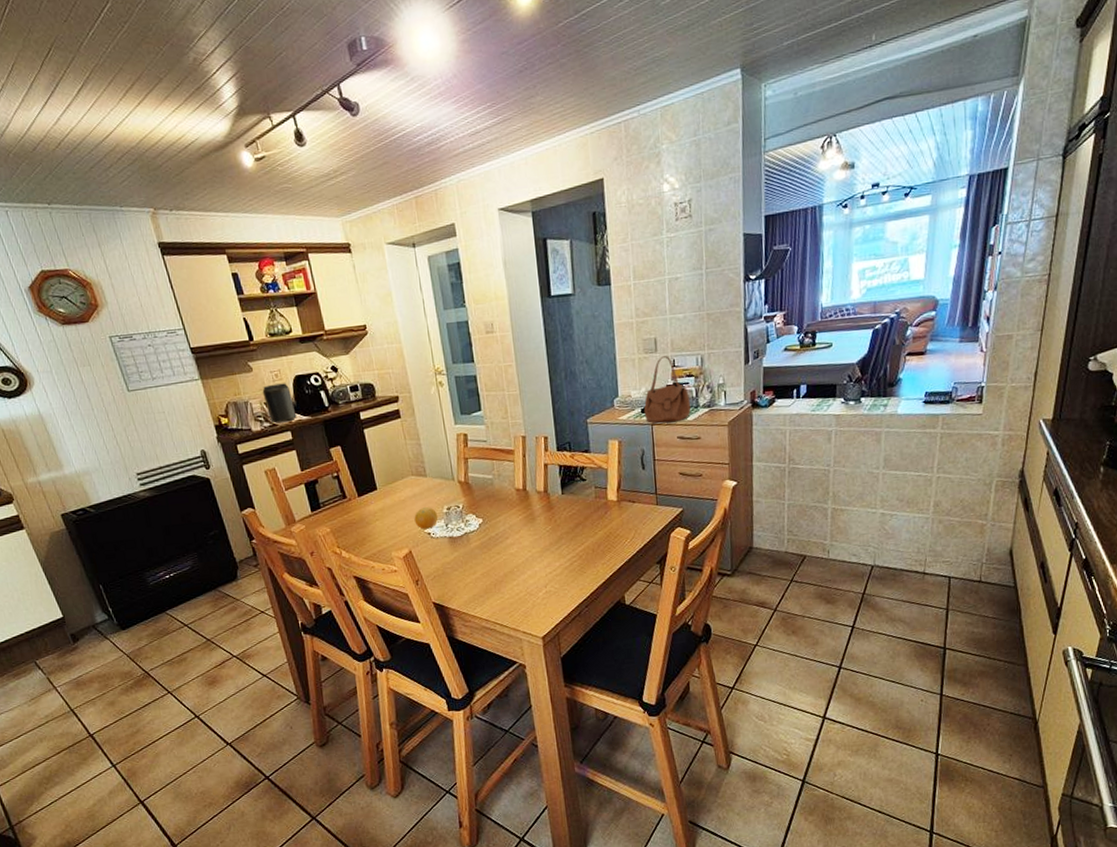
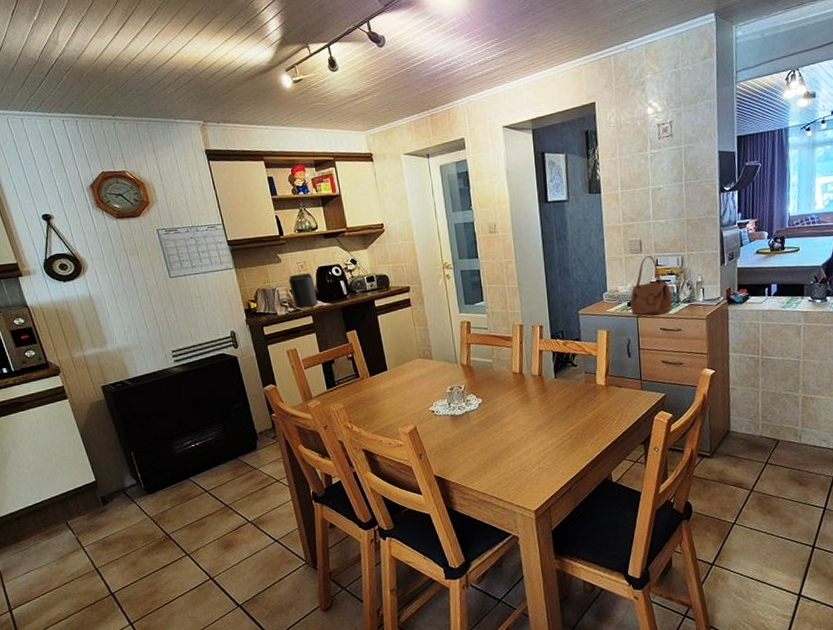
fruit: present [414,507,439,530] -> none [420,387,442,408]

